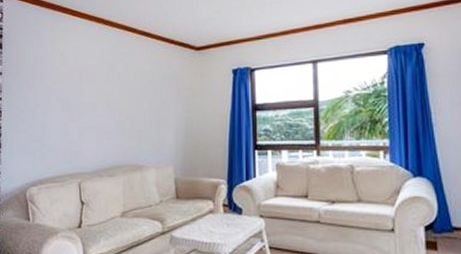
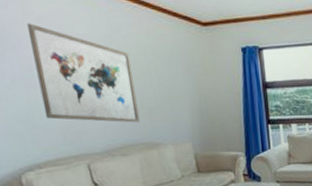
wall art: none [52,57,128,145] -> present [26,23,140,123]

